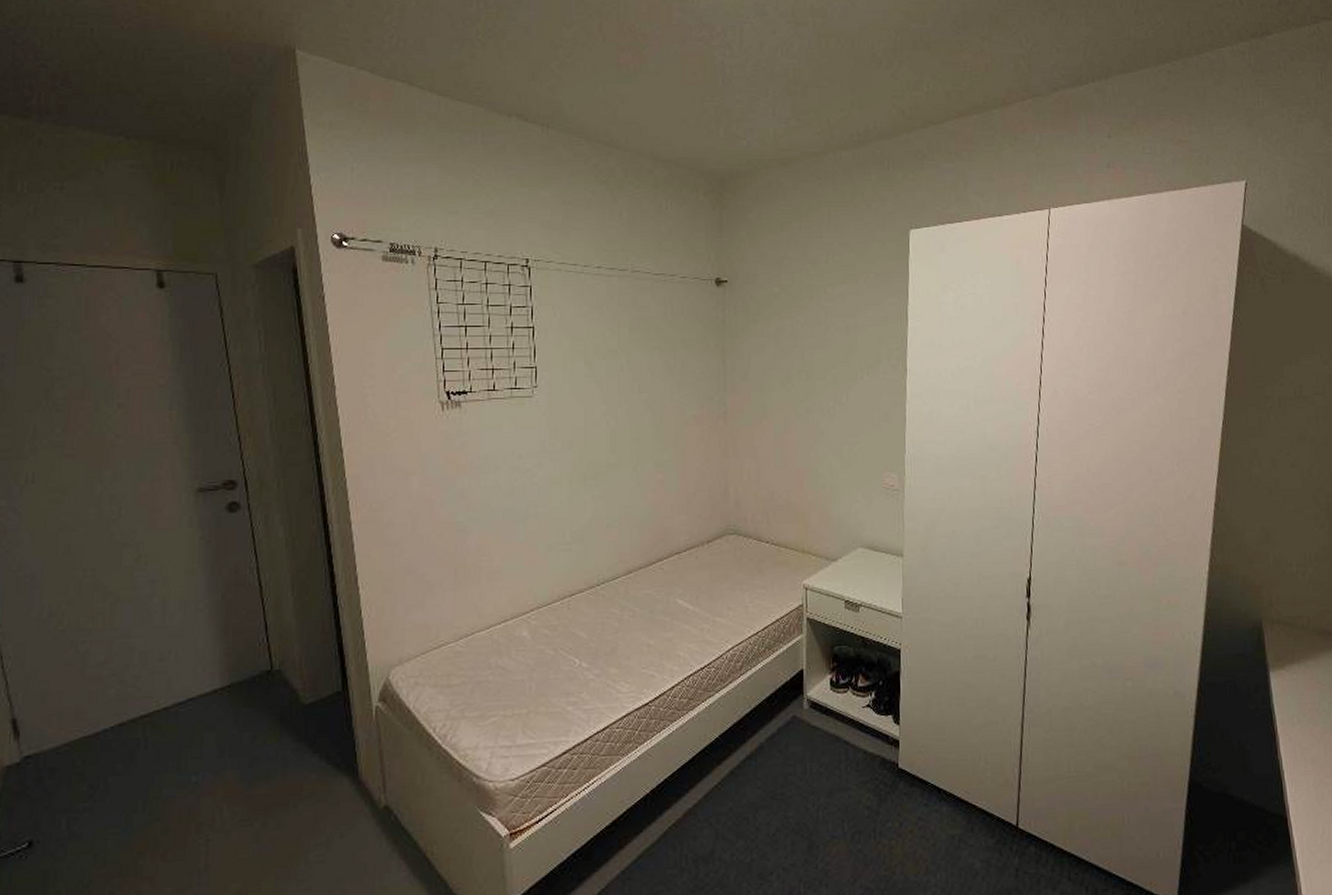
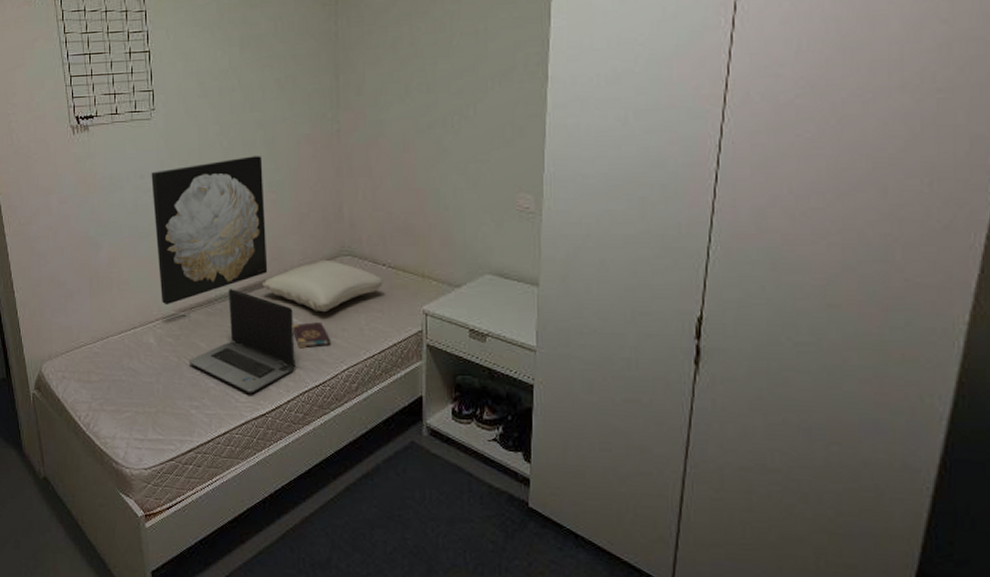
wall art: none [530,436,654,594] -> present [151,156,268,305]
laptop computer: none [566,573,680,683] -> present [188,289,295,393]
pillow: none [647,540,766,591] -> present [261,261,383,311]
book: none [678,603,717,631] -> present [293,322,332,349]

